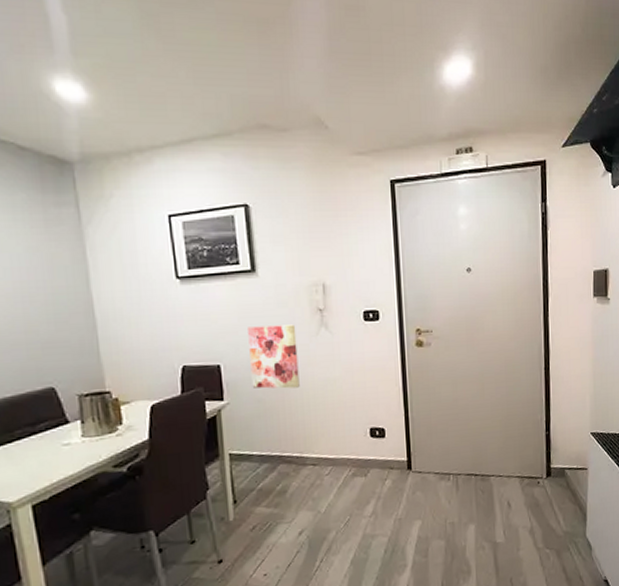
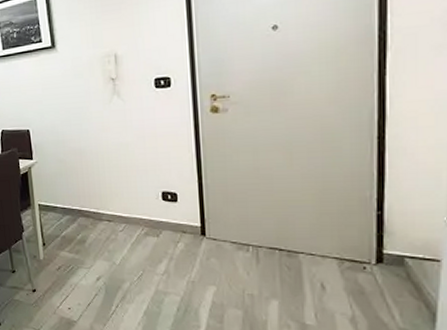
wall art: present [248,324,300,389] -> none [50,93,95,152]

